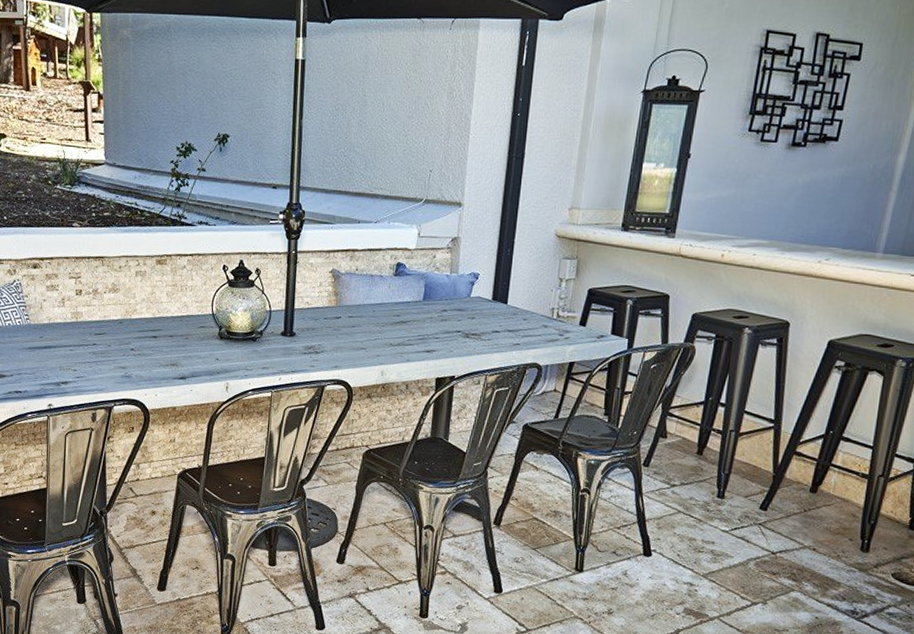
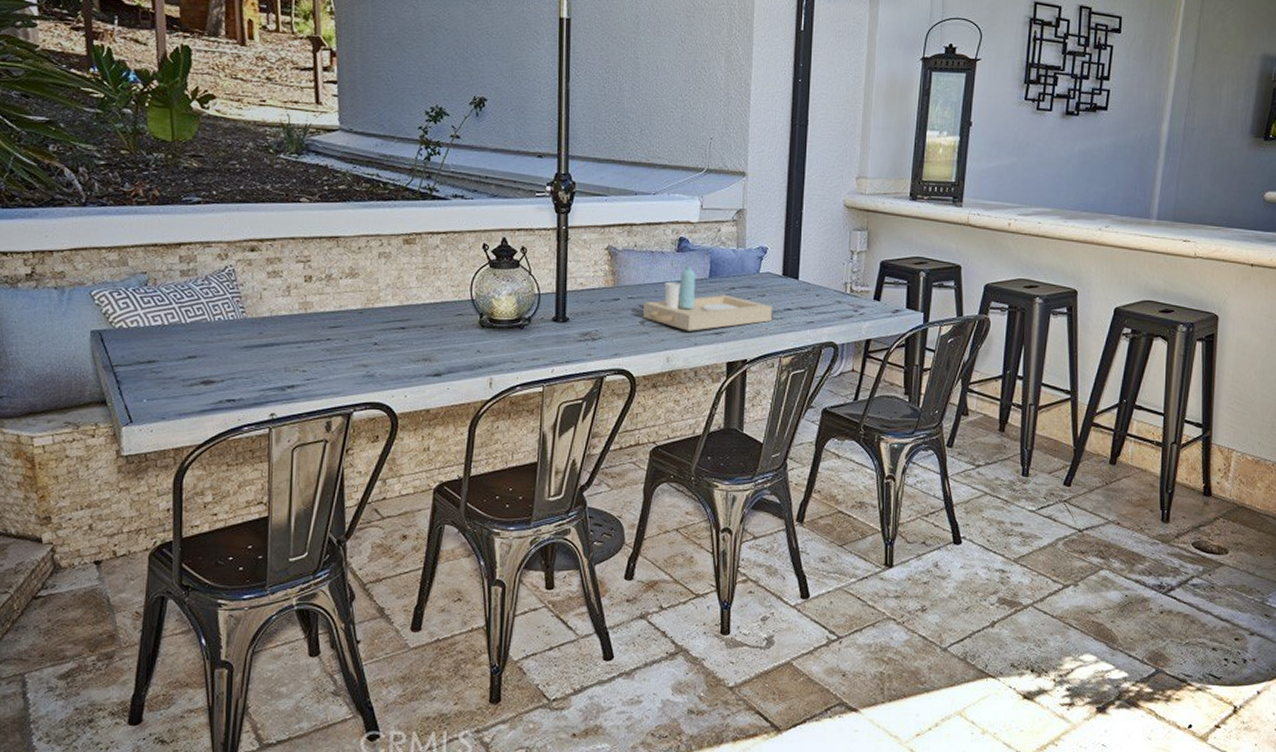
serving tray: none [362,288,481,349] -> present [643,265,772,331]

